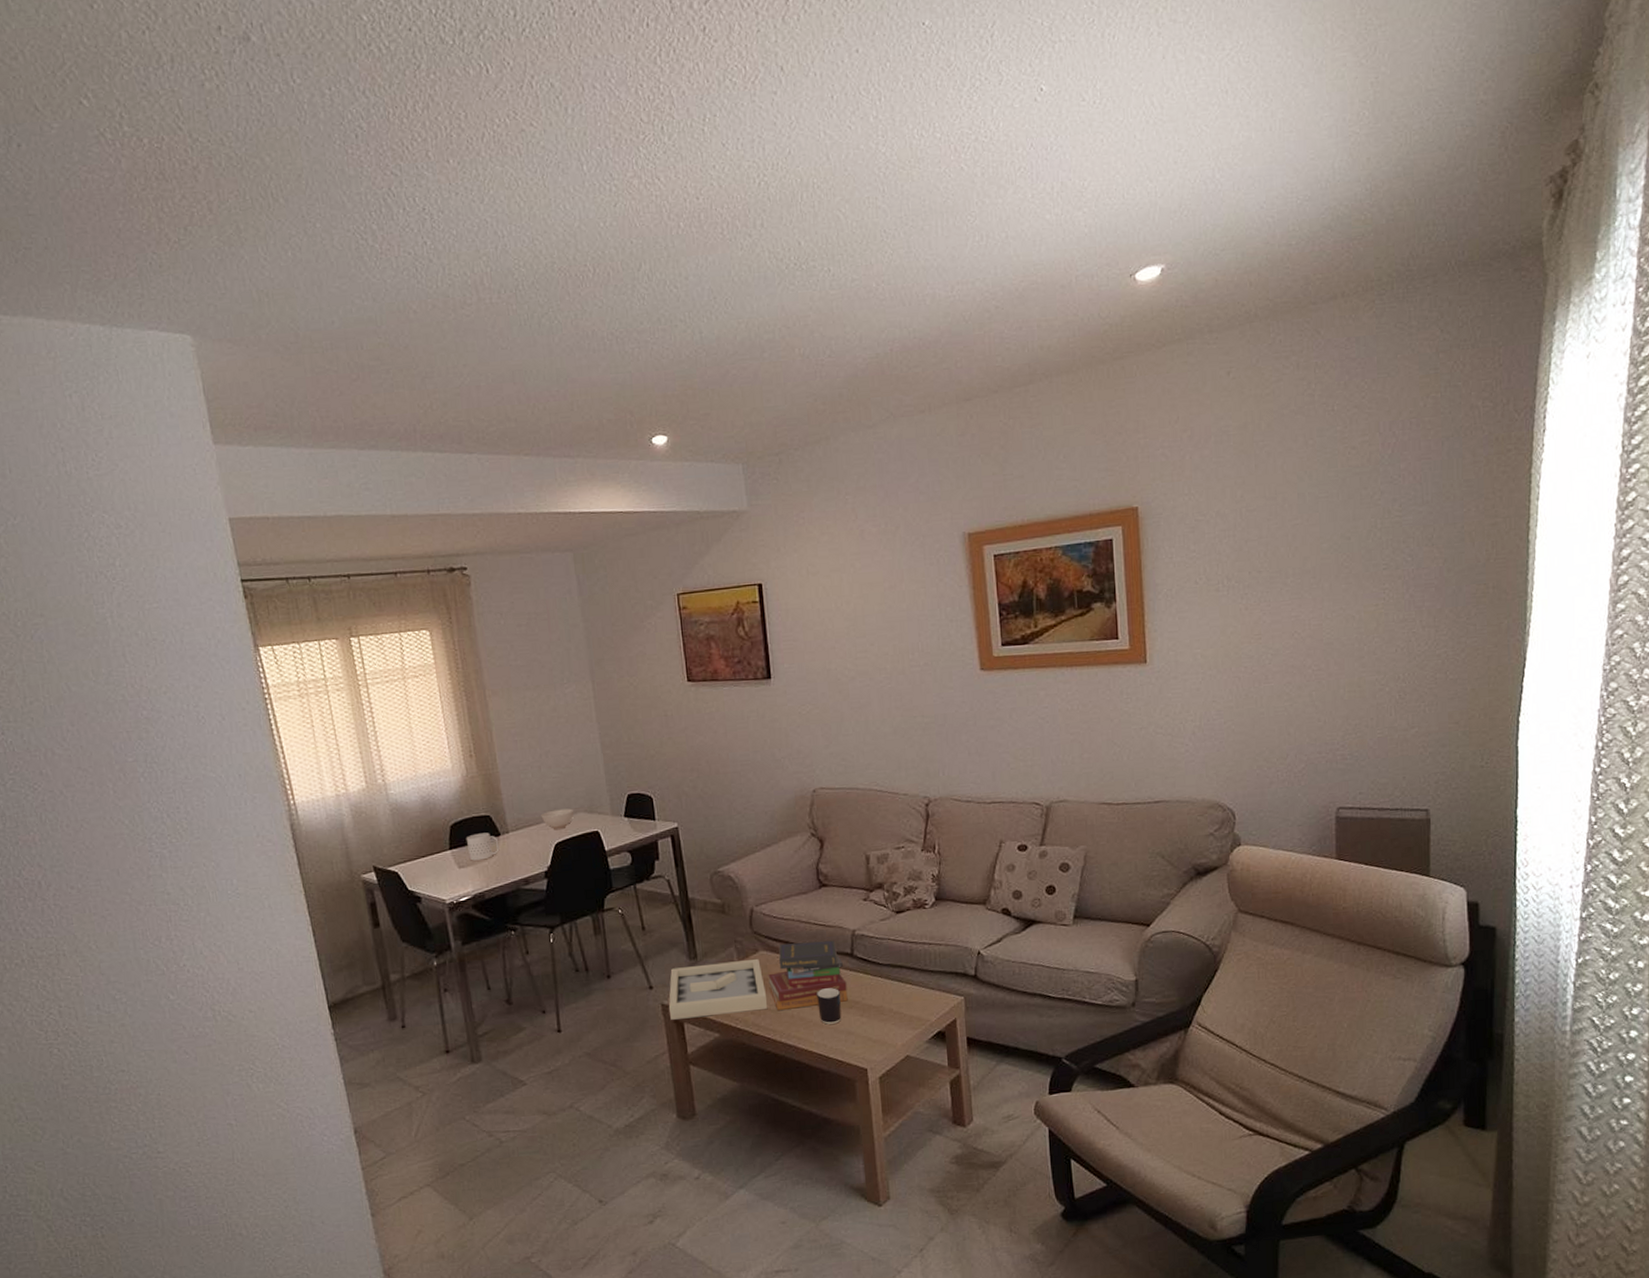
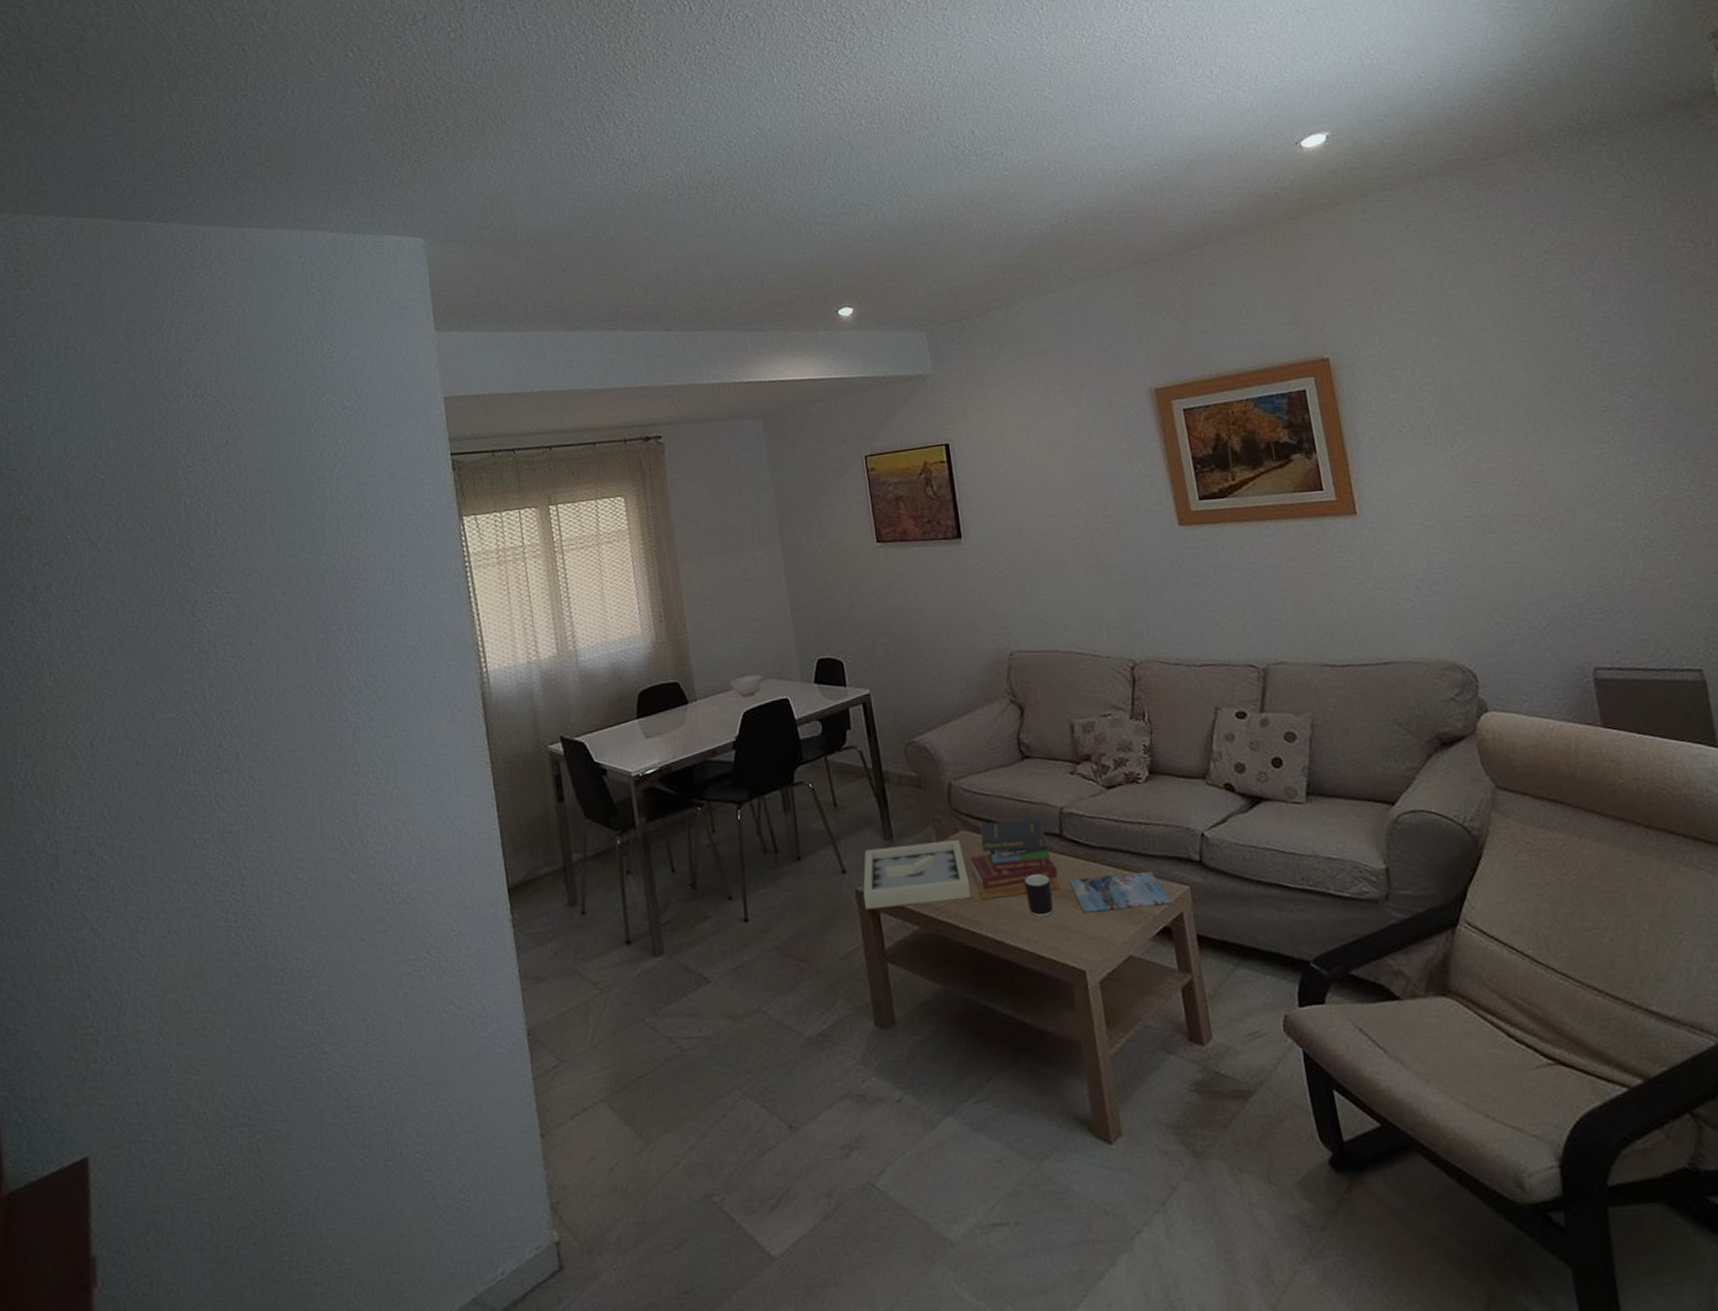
mug: present [466,832,500,861] -> none [653,700,687,731]
magazine: none [858,984,948,1021] -> present [1070,871,1173,913]

